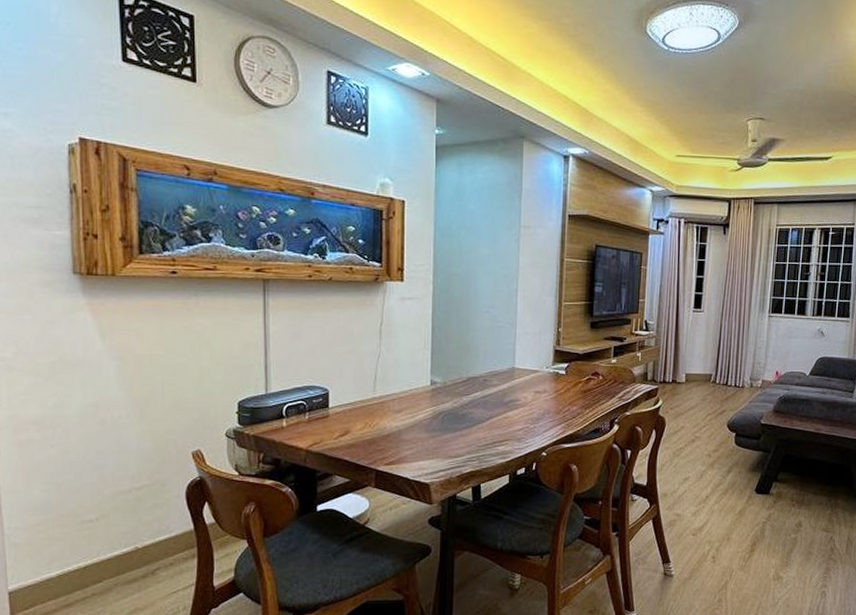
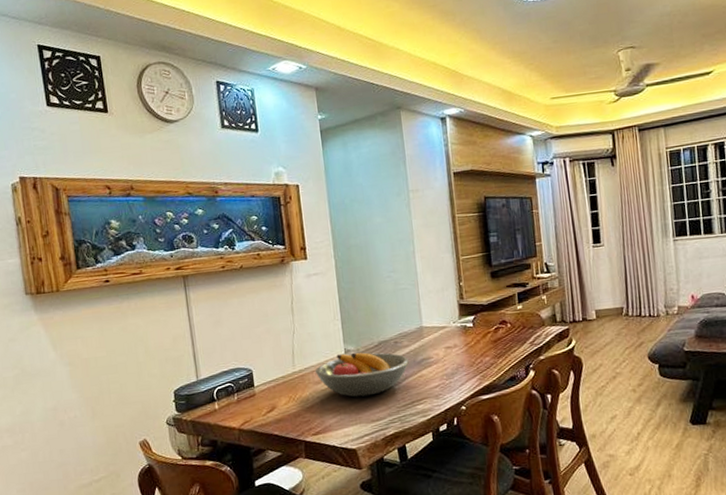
fruit bowl: none [396,385,496,431] -> present [314,352,409,397]

